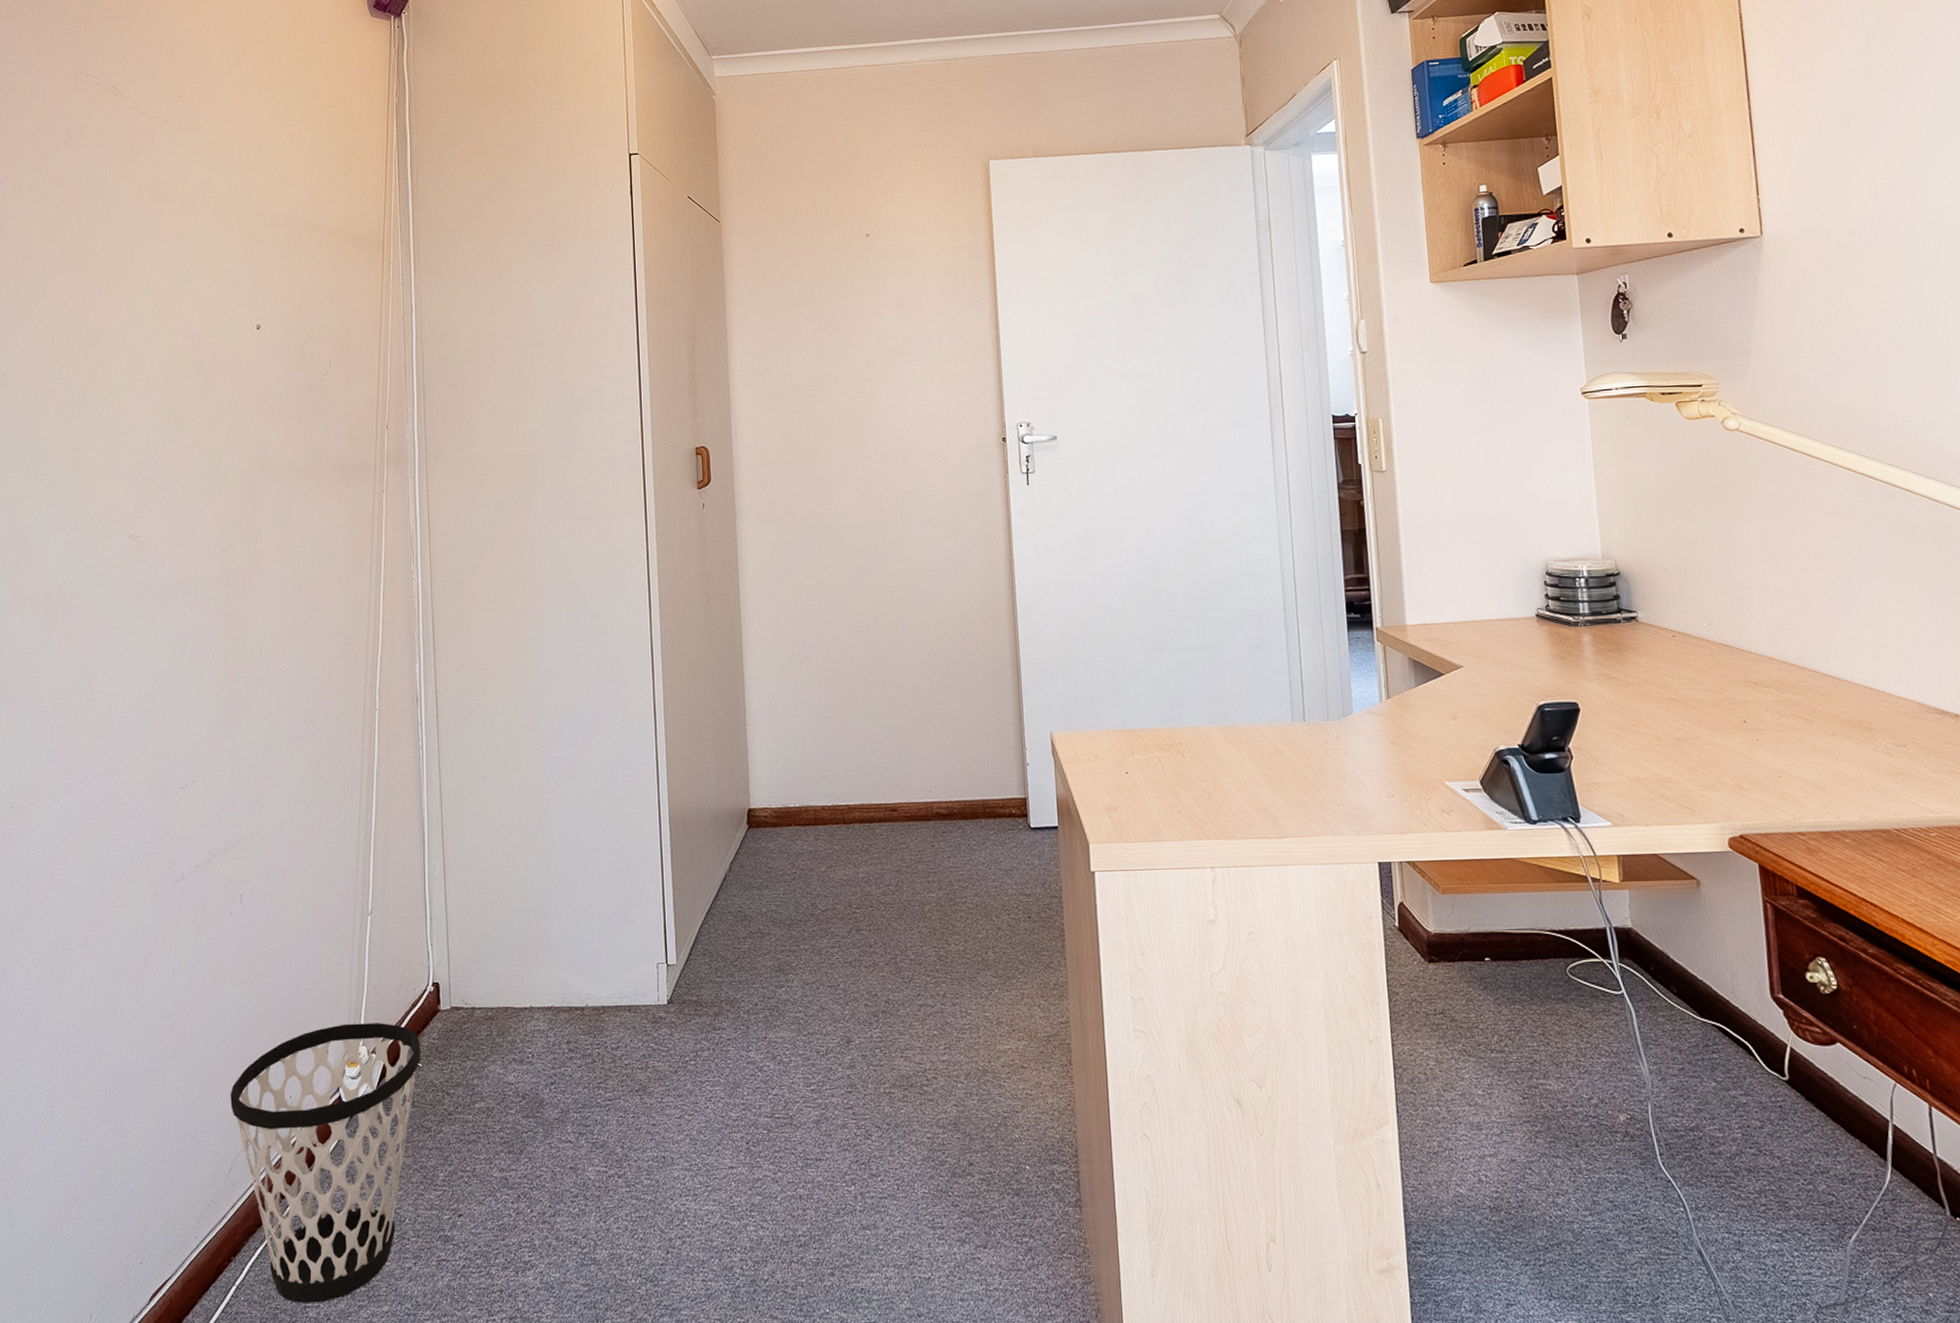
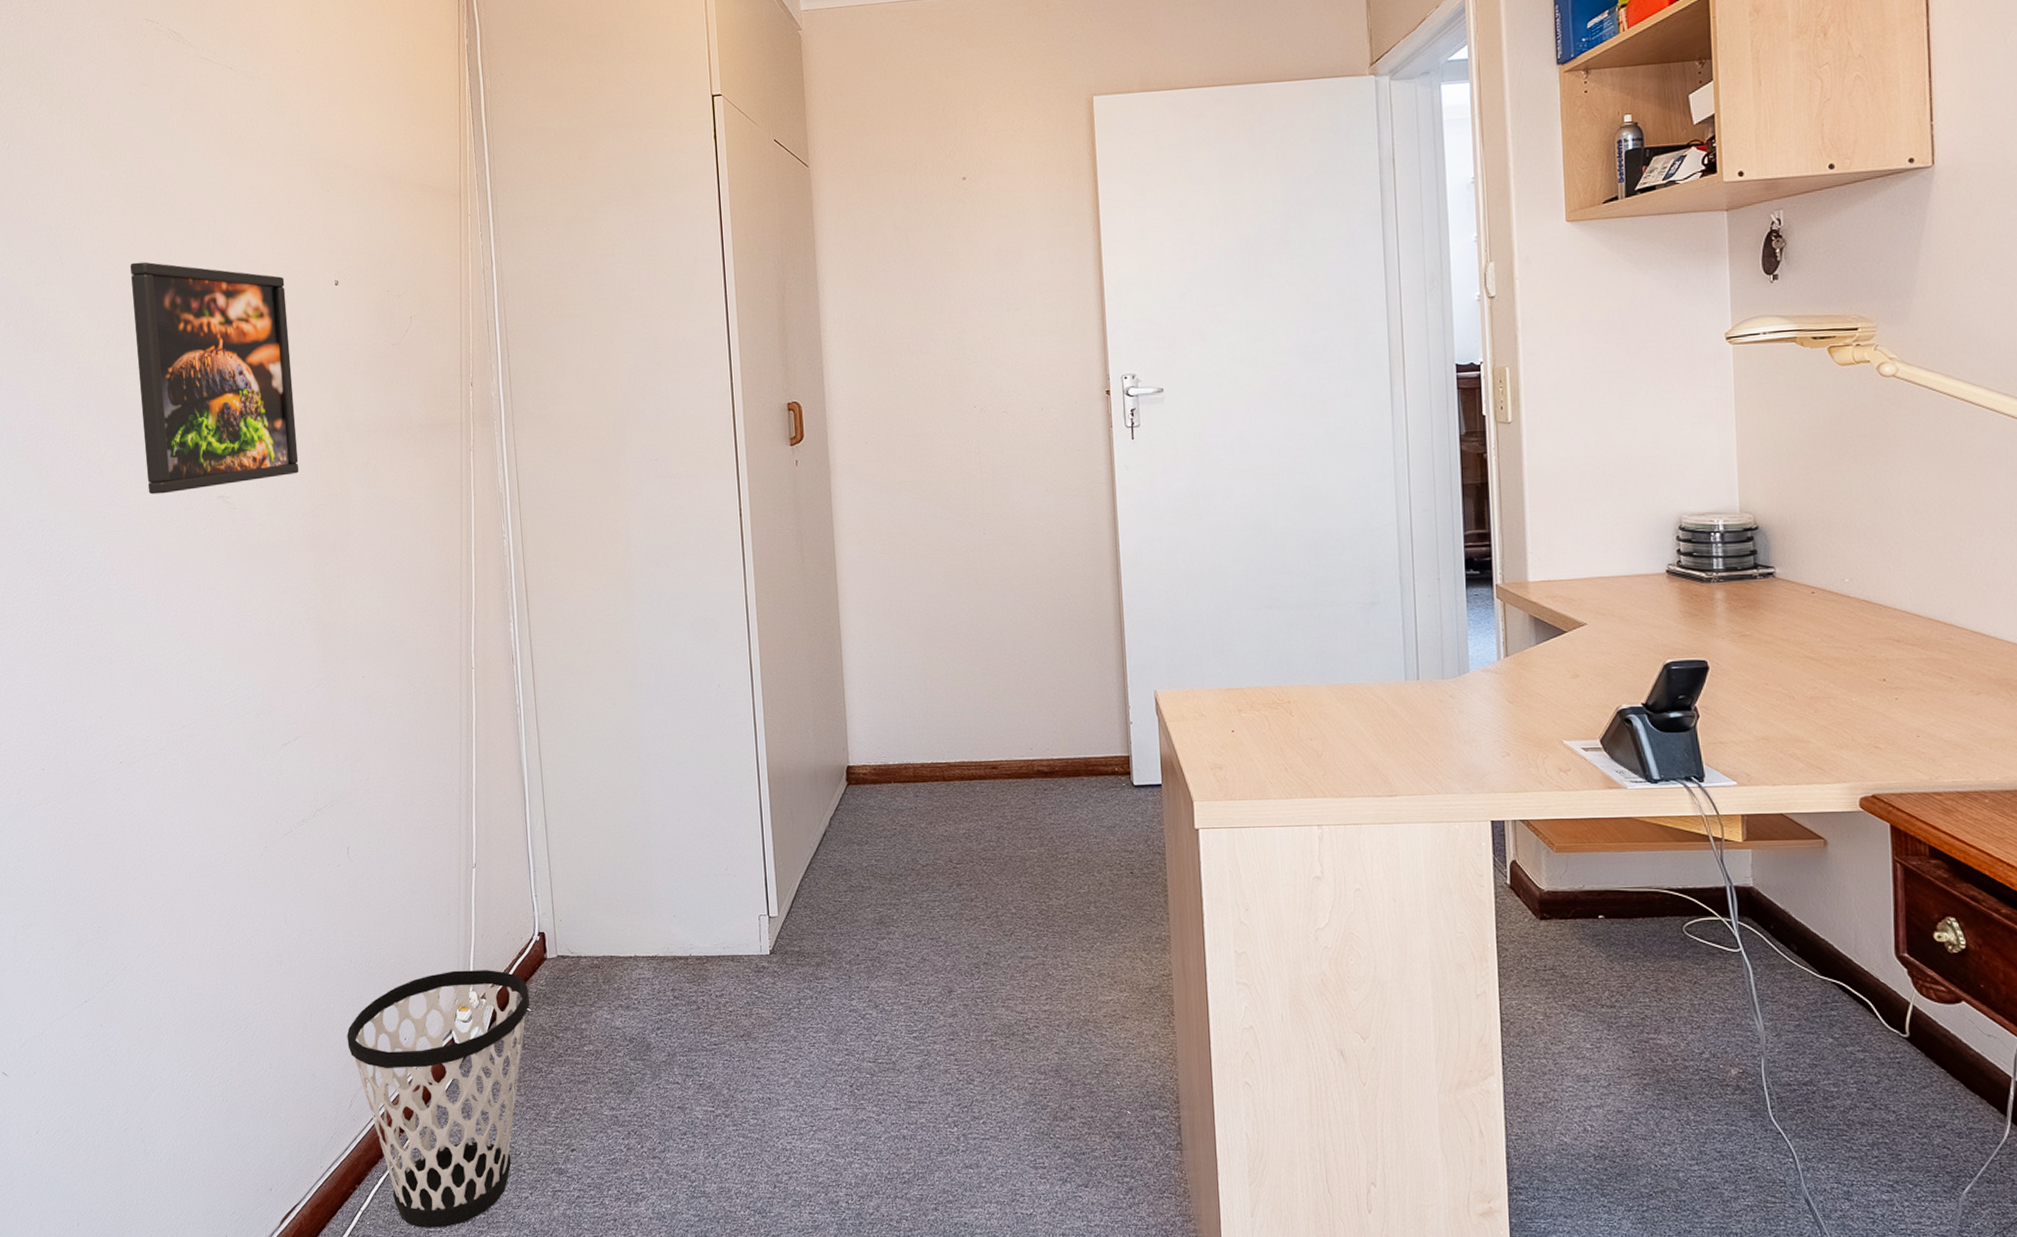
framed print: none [55,304,212,534] -> present [130,262,300,495]

